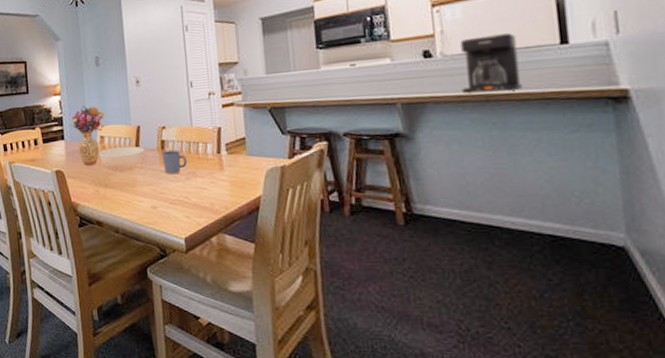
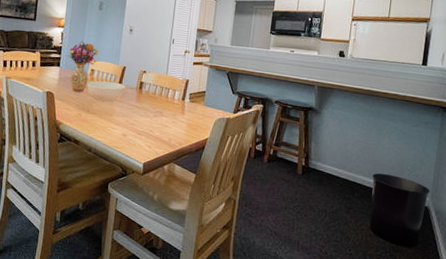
mug: present [162,150,187,175] -> none [138,91,158,112]
coffee maker: present [460,33,524,94] -> none [358,49,398,92]
waste bin: none [516,206,623,310] -> present [369,173,430,248]

